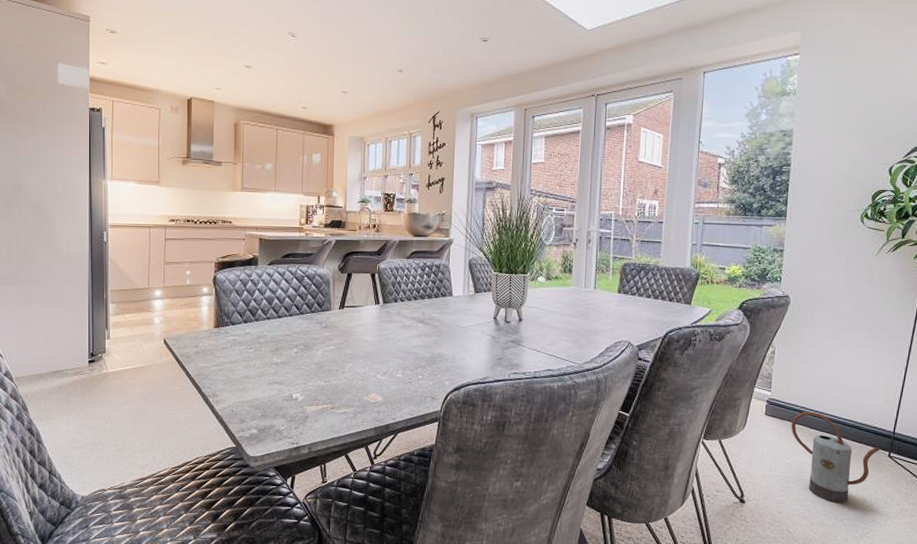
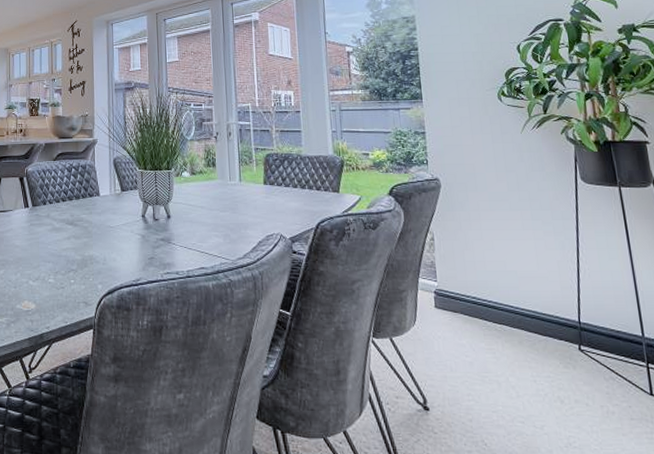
watering can: present [791,411,881,503] -> none [465,302,569,407]

